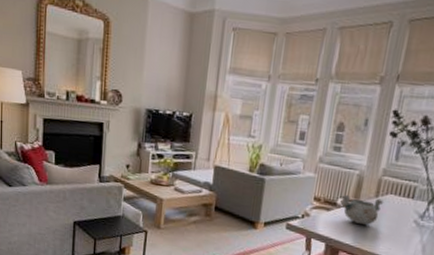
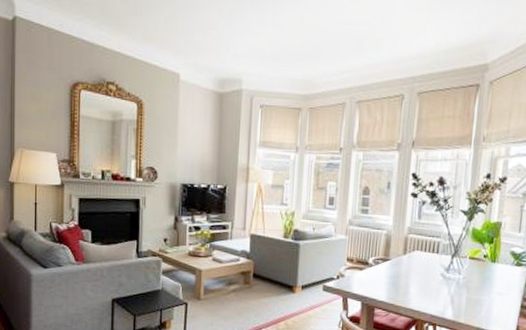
decorative bowl: present [341,194,384,225] -> none [372,253,412,281]

